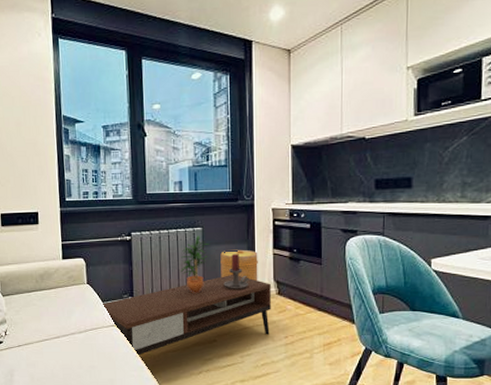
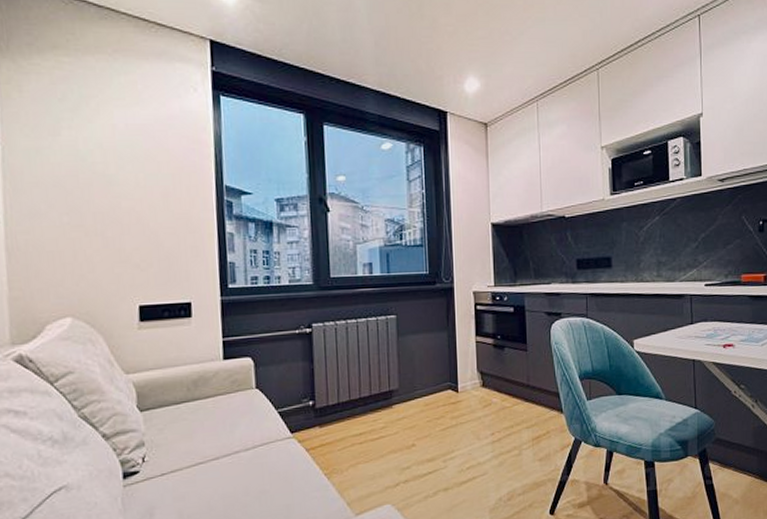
coffee table: present [103,274,271,357] -> none [276,366,475,474]
potted plant: present [180,235,210,293] -> none [372,324,406,391]
basket: present [220,249,258,281] -> none [418,338,460,373]
candle holder: present [223,253,248,290] -> none [422,342,450,385]

